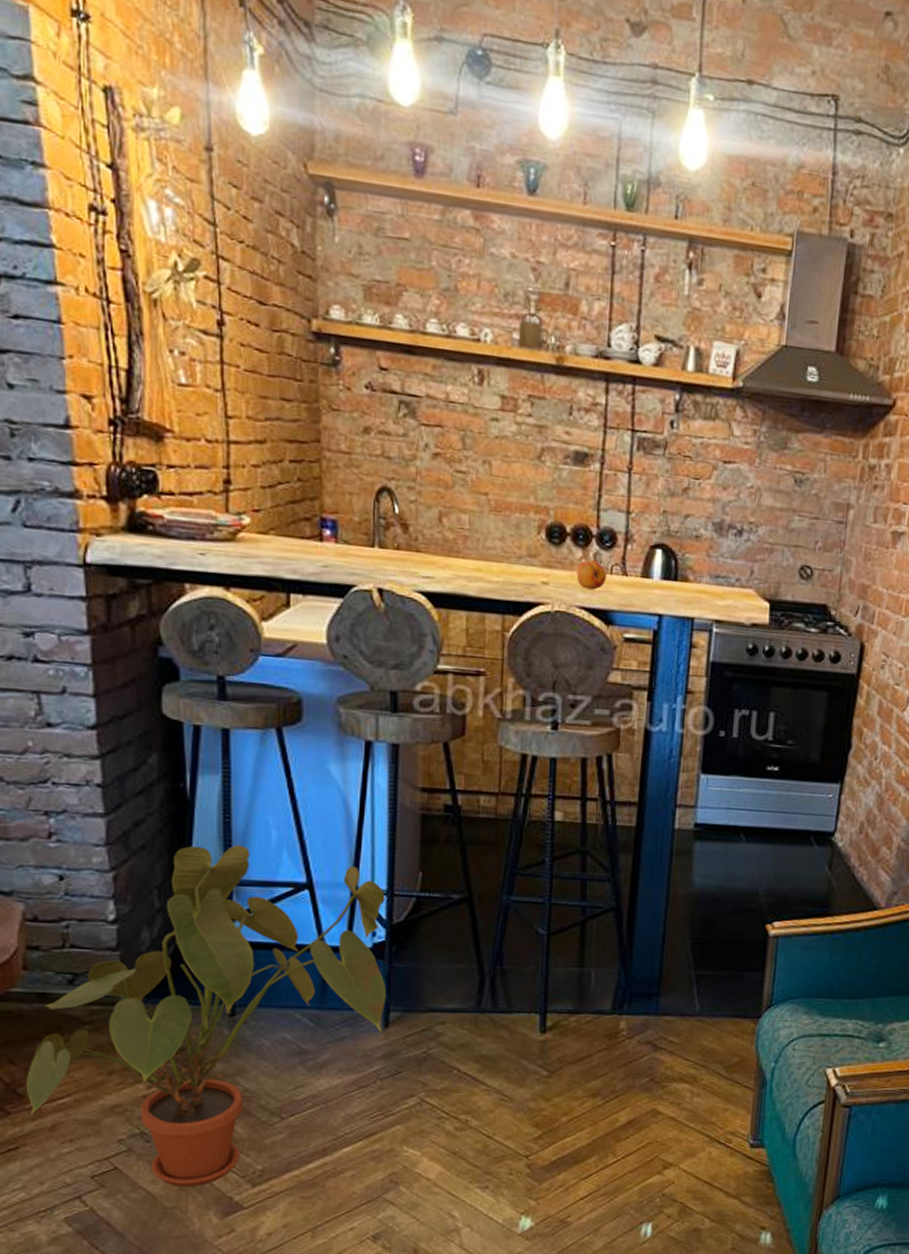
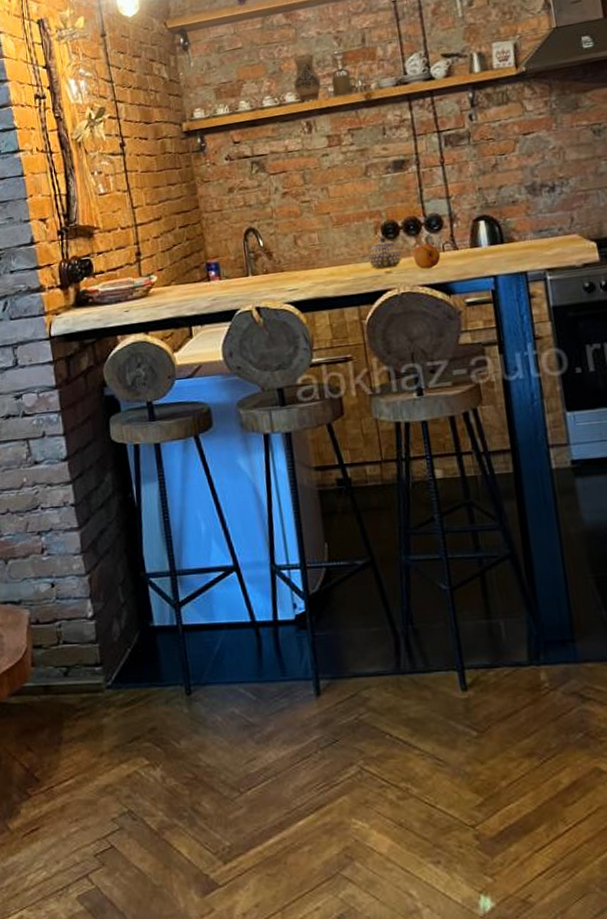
house plant: present [25,845,387,1187] -> none [40,539,316,865]
ceramic pitcher: none [470,276,505,344] -> present [293,54,321,102]
teapot: none [524,539,564,580] -> present [368,236,402,270]

